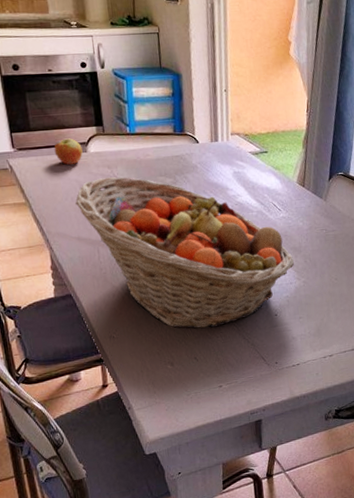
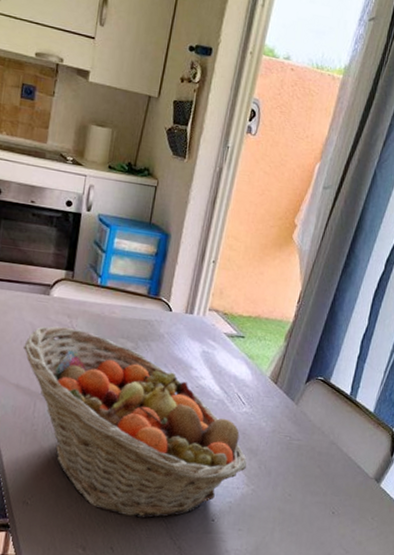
apple: present [54,138,83,165] -> none [15,276,46,305]

